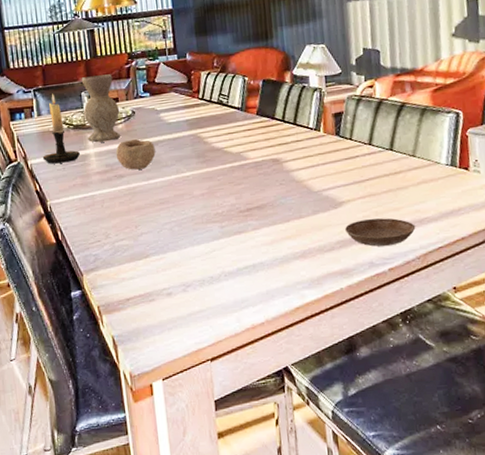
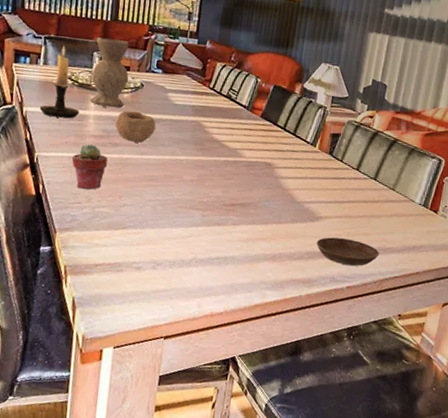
potted succulent: none [83,181,118,227] -> present [72,144,108,190]

